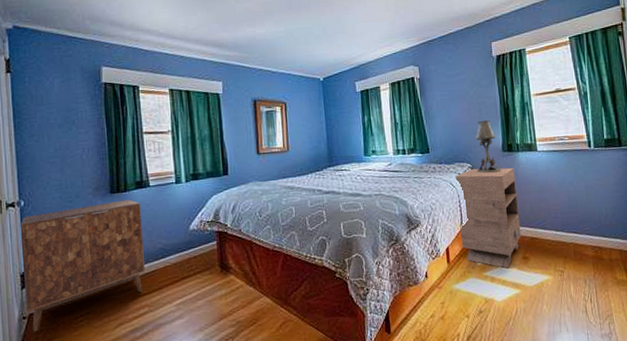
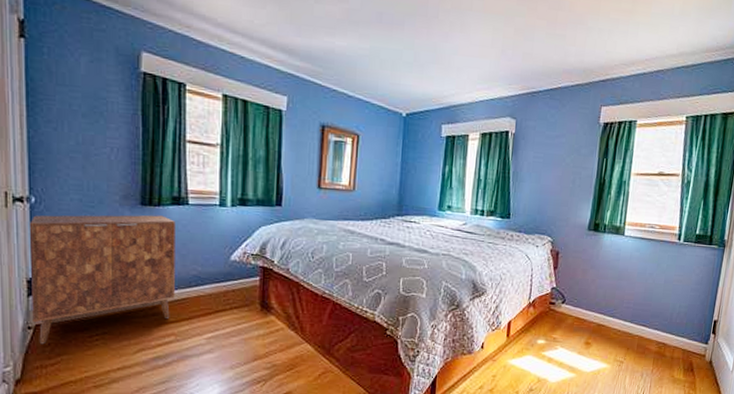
nightstand: present [455,167,522,269] -> none [525,243,596,351]
table lamp: present [475,120,502,173] -> none [557,193,585,251]

